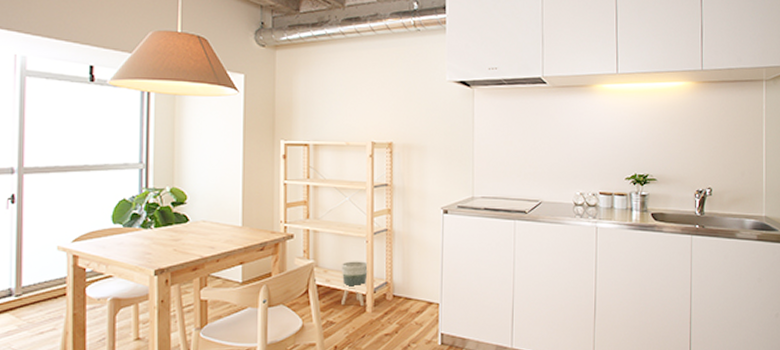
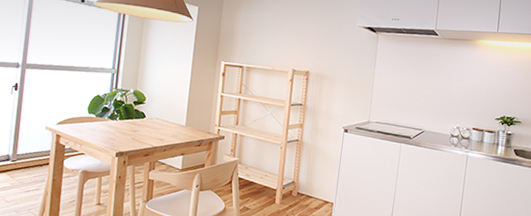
planter: present [341,261,368,305] -> none [257,162,281,198]

